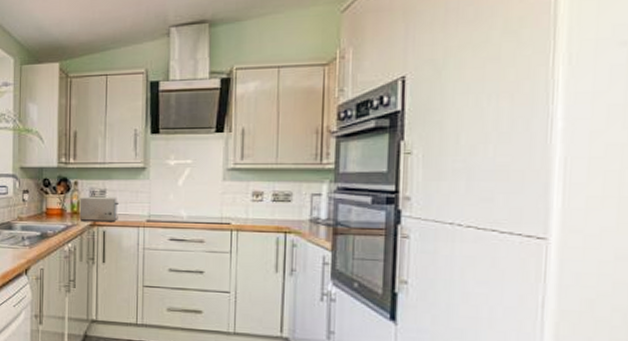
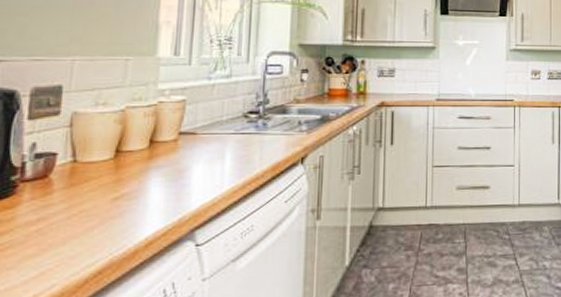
toaster: present [79,196,120,223] -> none [366,75,409,103]

